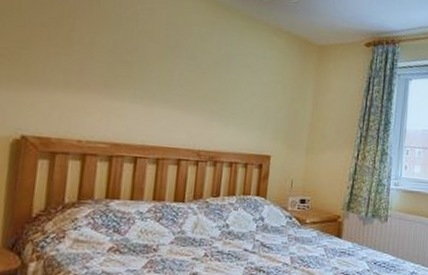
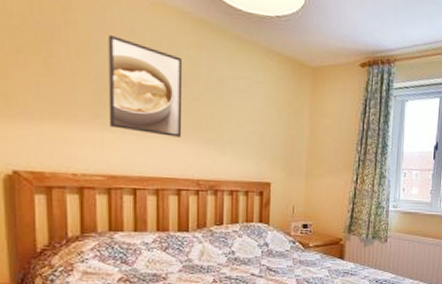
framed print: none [118,12,194,109] -> present [108,34,182,137]

